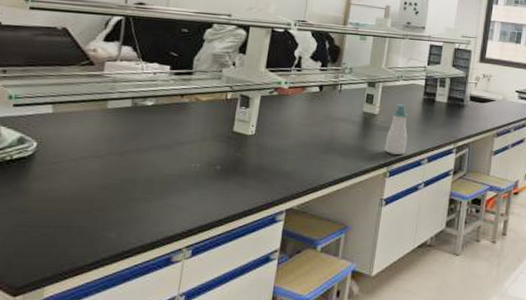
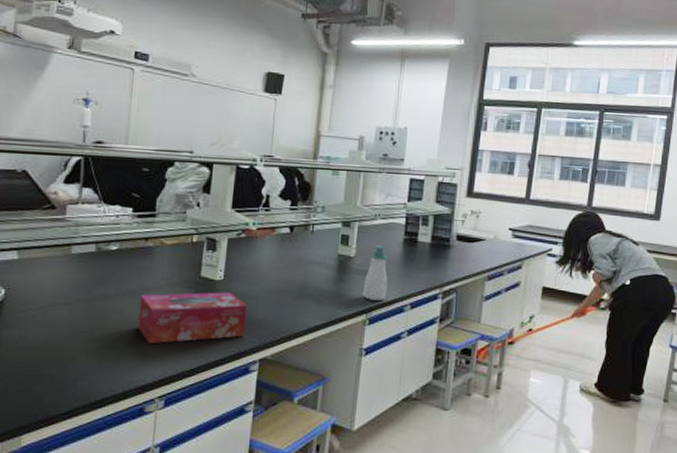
tissue box: none [169,146,277,196] -> present [137,292,248,344]

